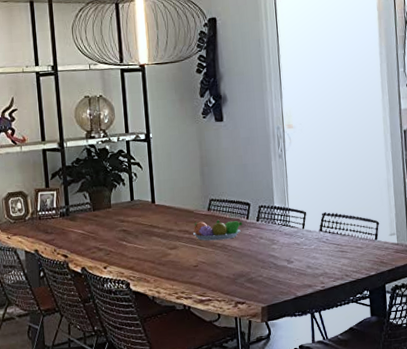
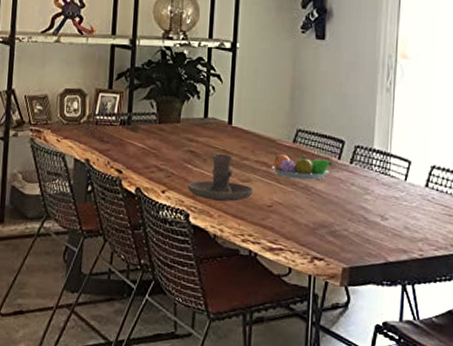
candle holder: none [124,229,181,269] -> present [187,154,254,202]

